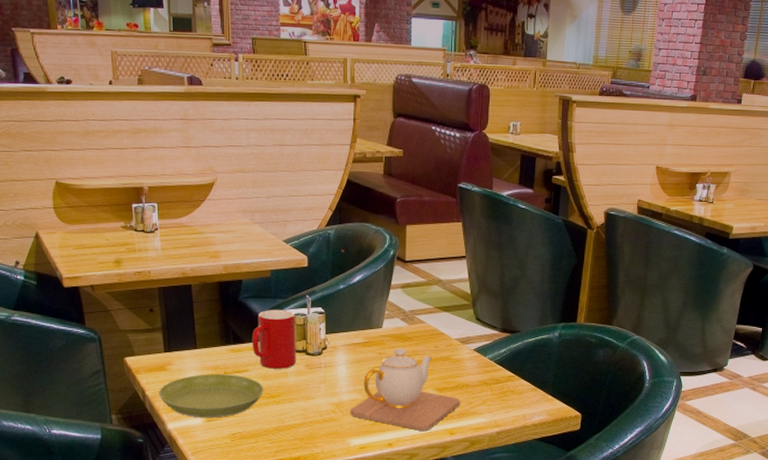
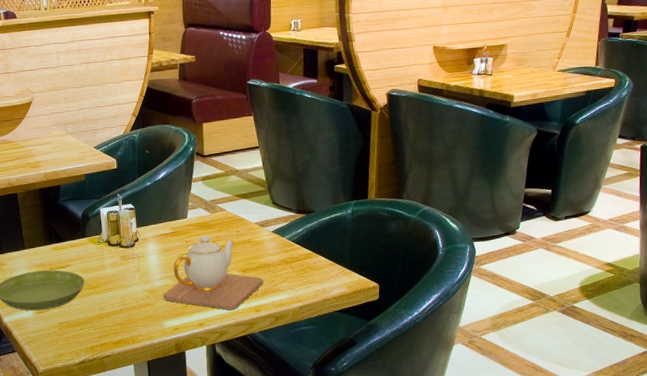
cup: present [252,309,296,369] -> none [72,208,112,263]

